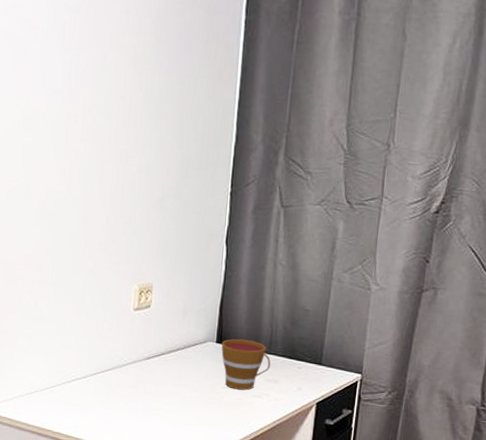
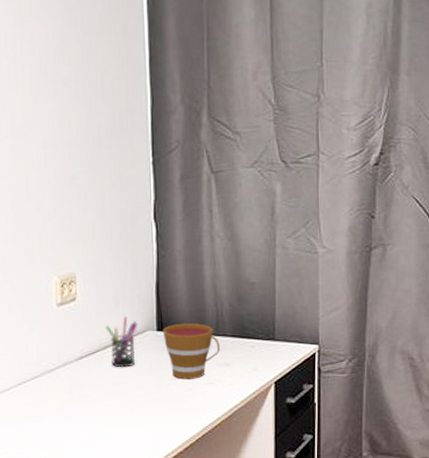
pen holder: none [172,326,201,372] -> present [105,316,138,368]

